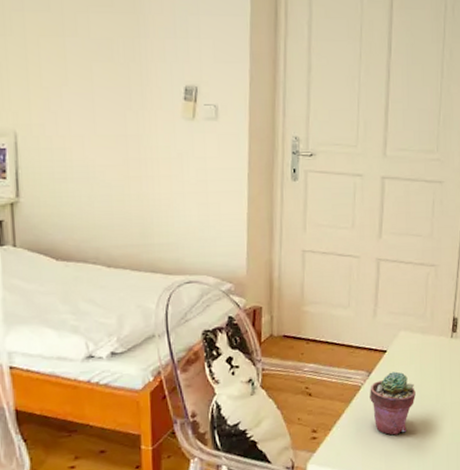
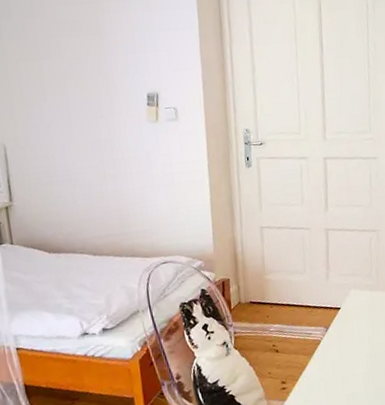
potted succulent: present [370,371,416,435] -> none [328,325,369,380]

